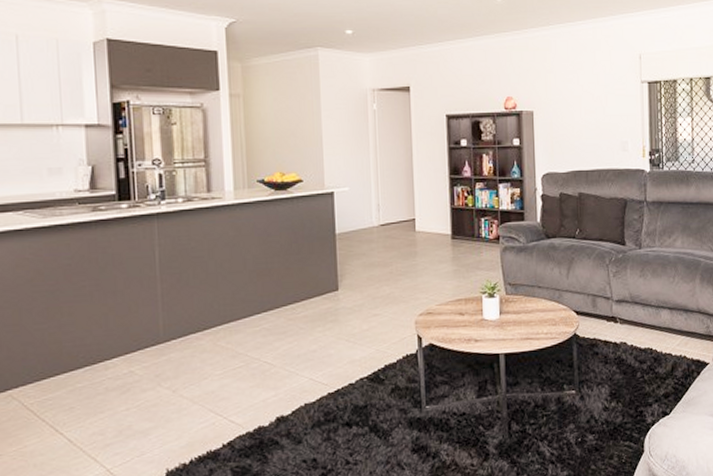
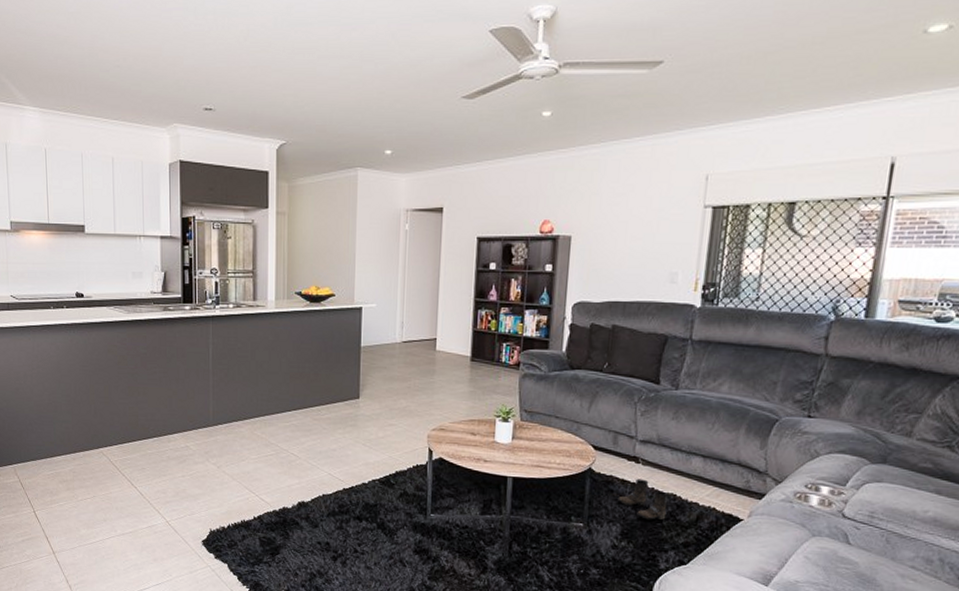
boots: none [603,337,647,377] -> present [617,478,669,520]

